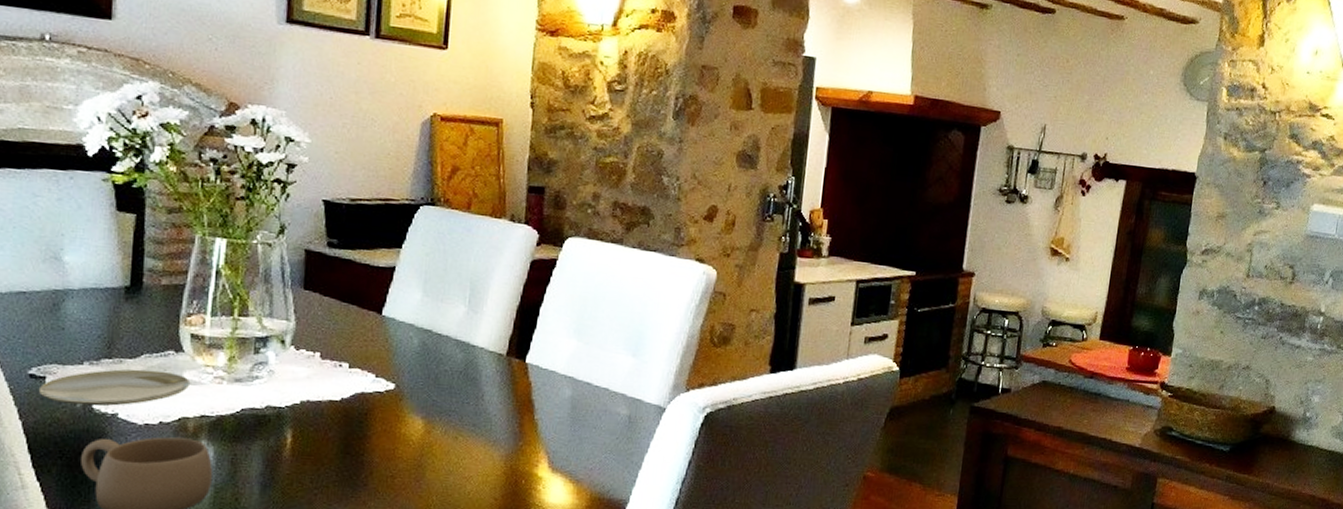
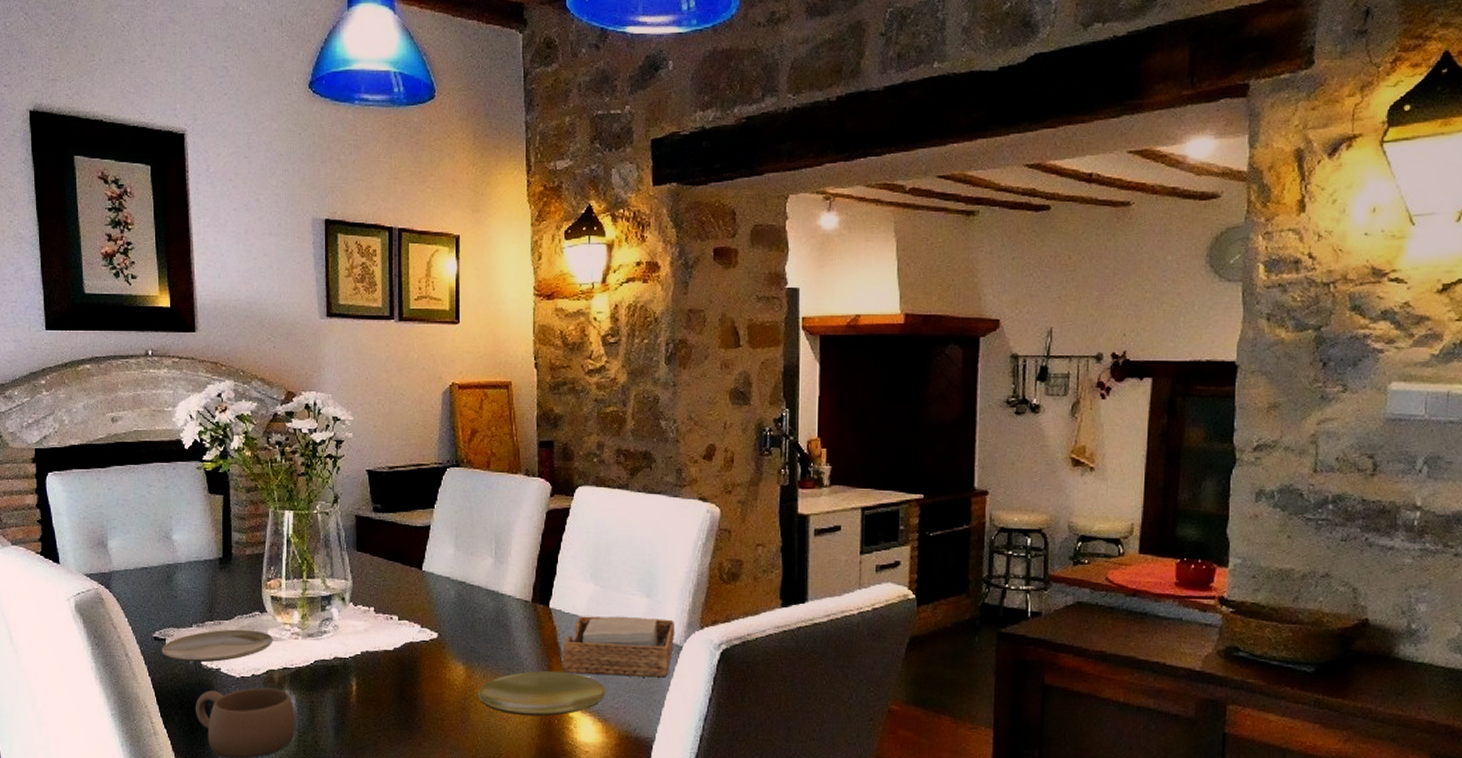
plate: none [436,428,581,477] -> present [477,671,606,717]
napkin holder: none [535,373,660,439] -> present [563,616,675,678]

